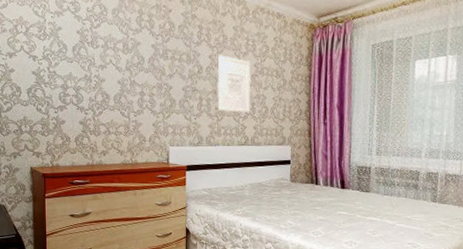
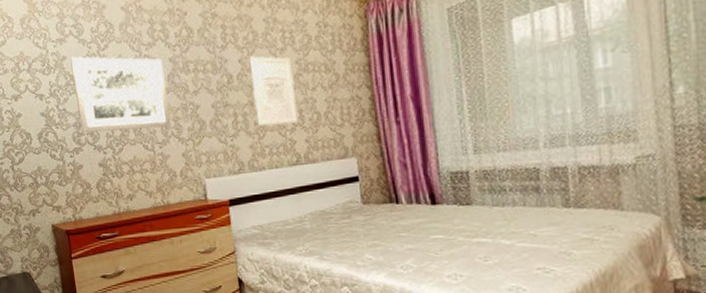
wall art: none [65,28,146,100] -> present [70,56,170,133]

